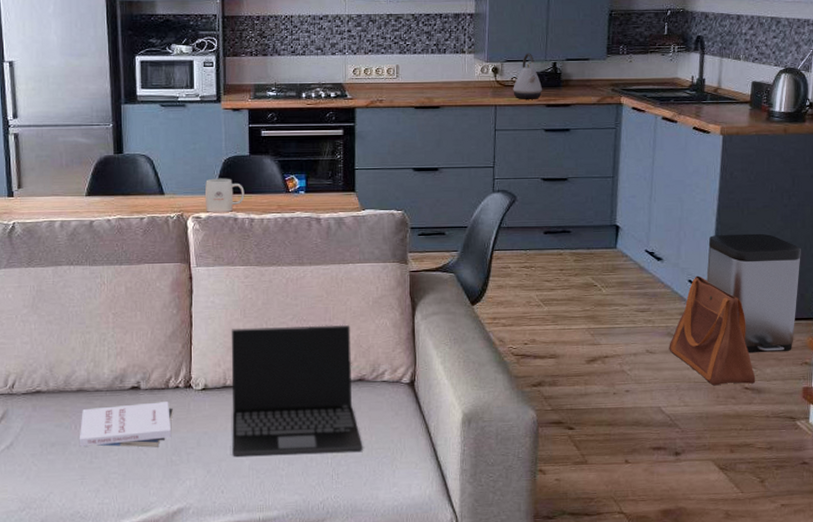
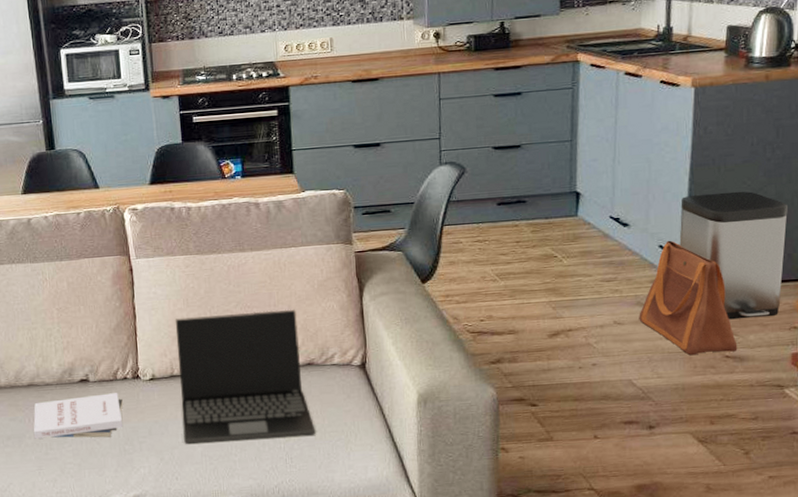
mug: present [204,178,245,213] -> none [139,167,180,204]
kettle: present [513,53,543,99] -> none [457,14,490,65]

